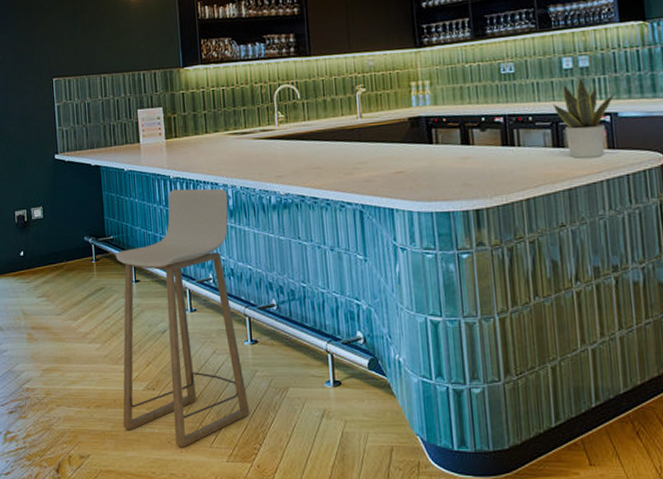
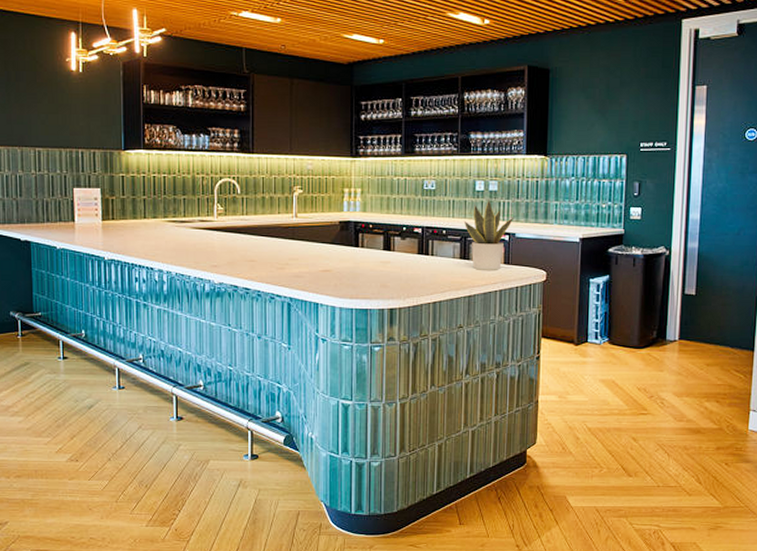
bar stool: present [115,188,250,448] -> none [43,271,171,515]

